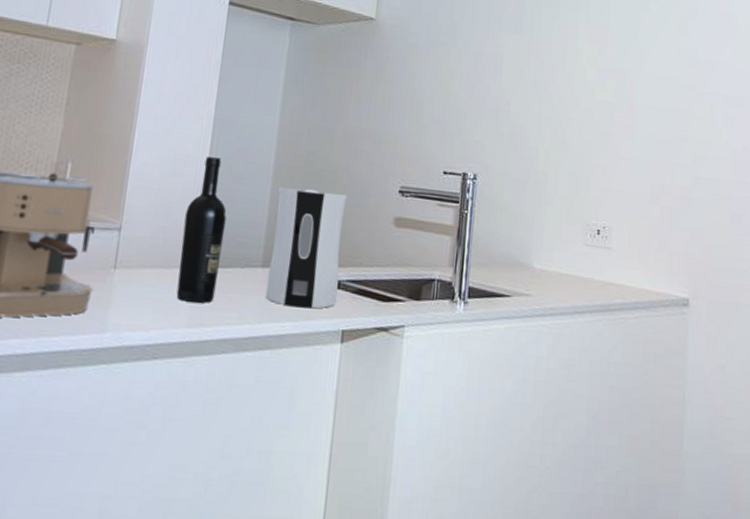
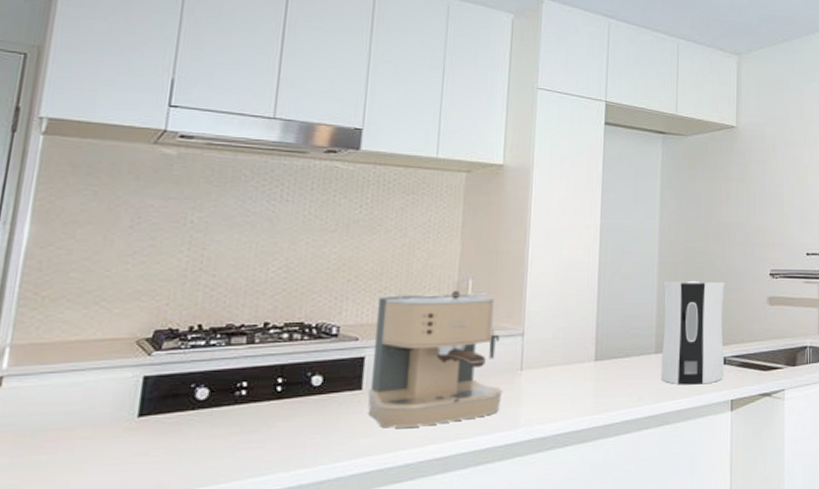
wine bottle: present [176,157,227,303] -> none [580,262,620,392]

